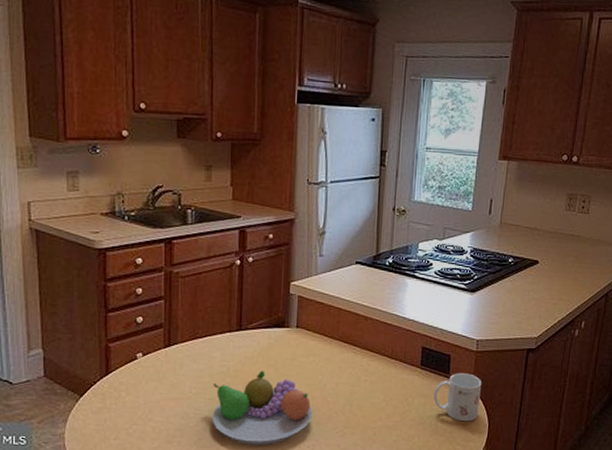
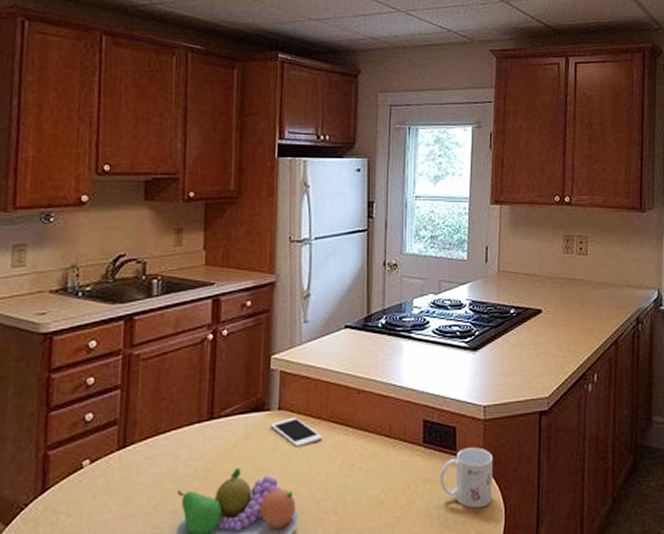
cell phone: none [289,334,335,360] -> present [270,417,324,448]

